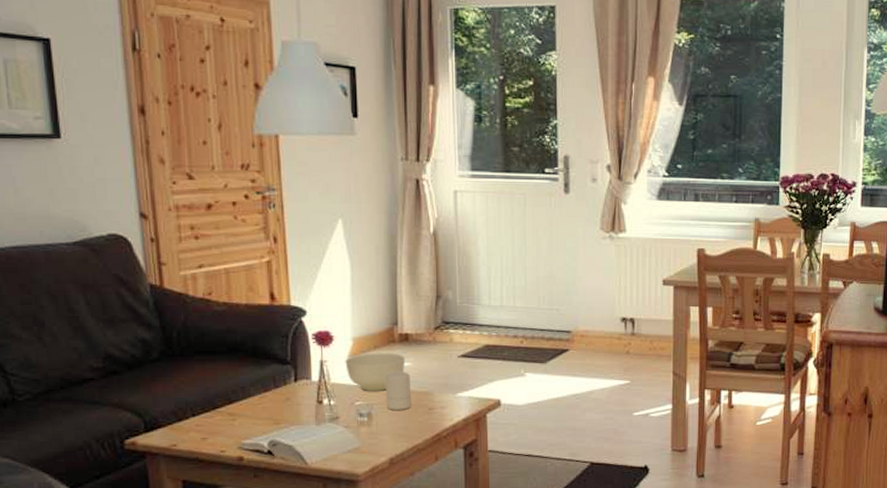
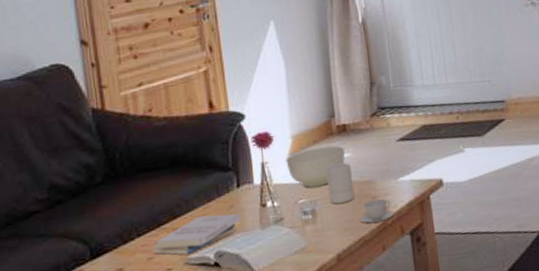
books: none [207,404,297,440] -> present [153,212,241,255]
teacup: none [415,410,449,433] -> present [360,199,394,223]

